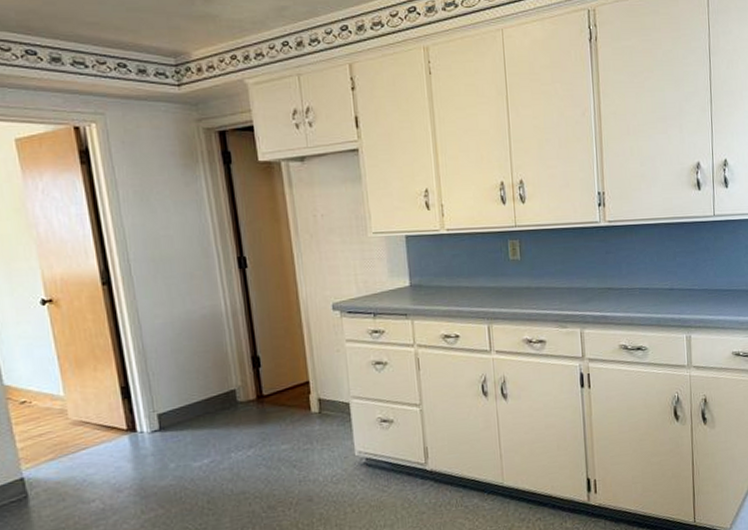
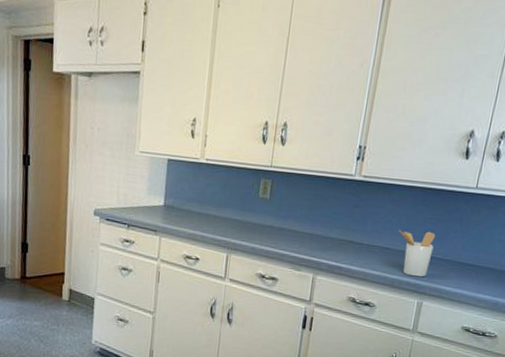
utensil holder: none [653,264,689,312] -> present [399,230,436,277]

